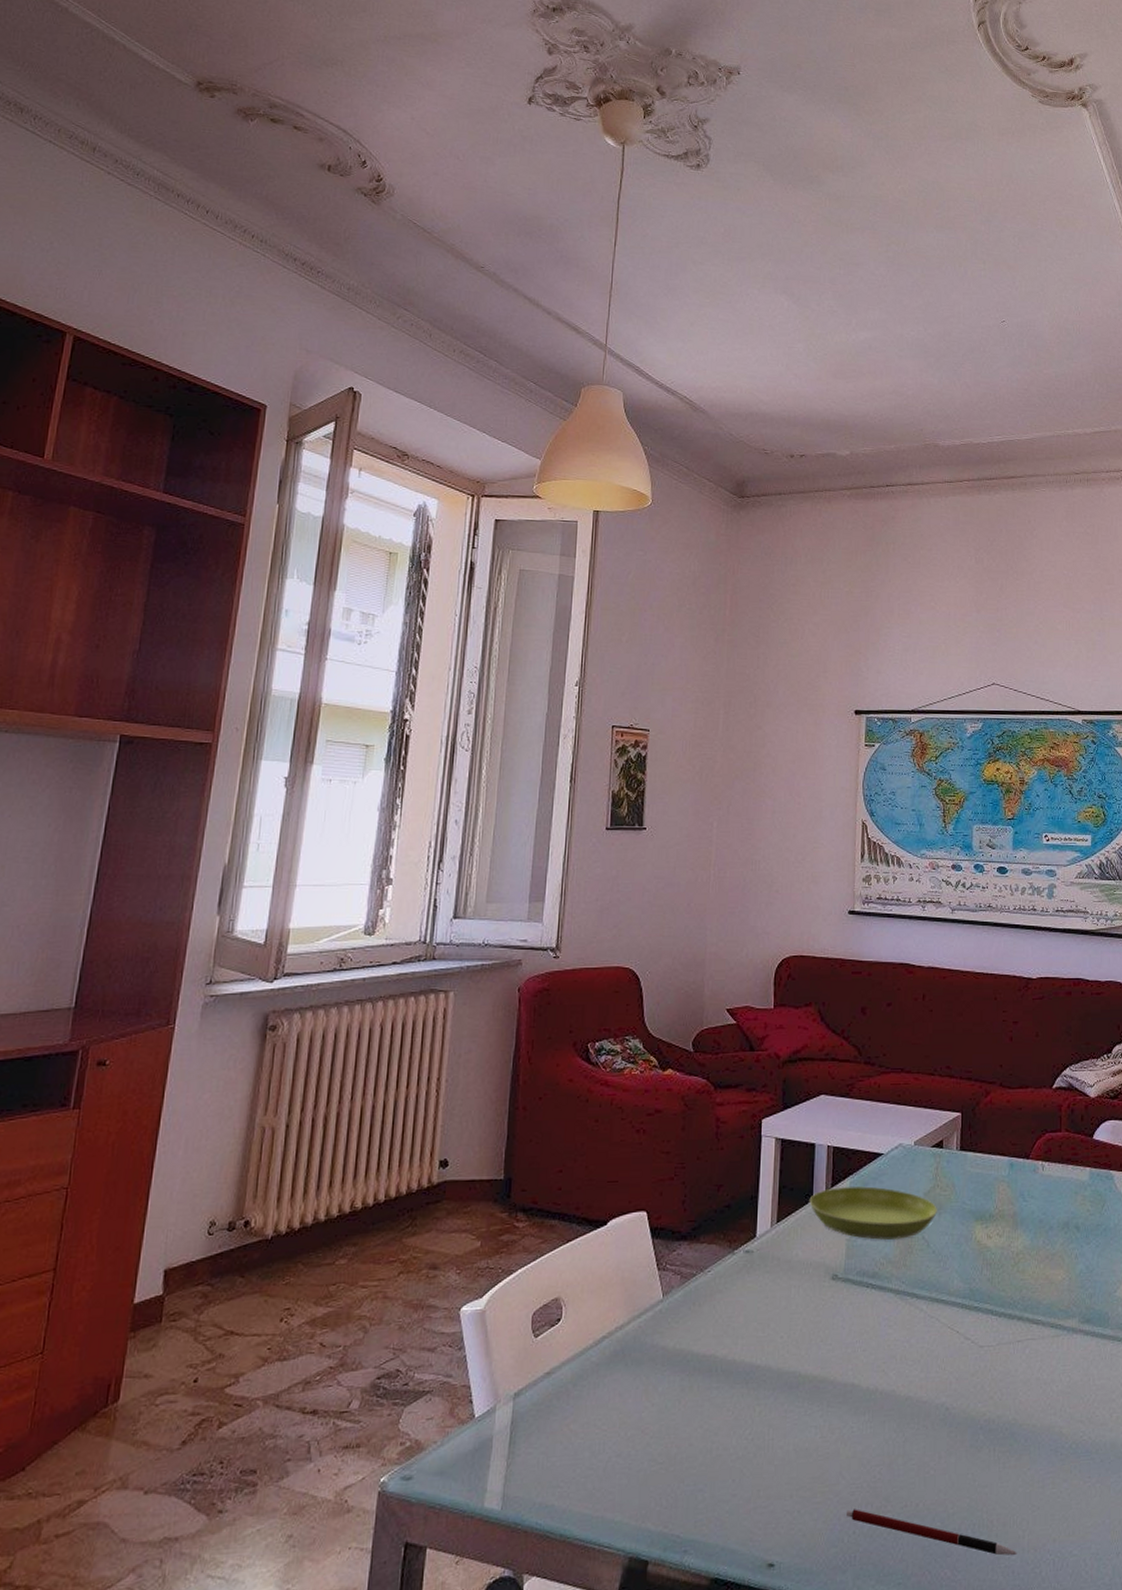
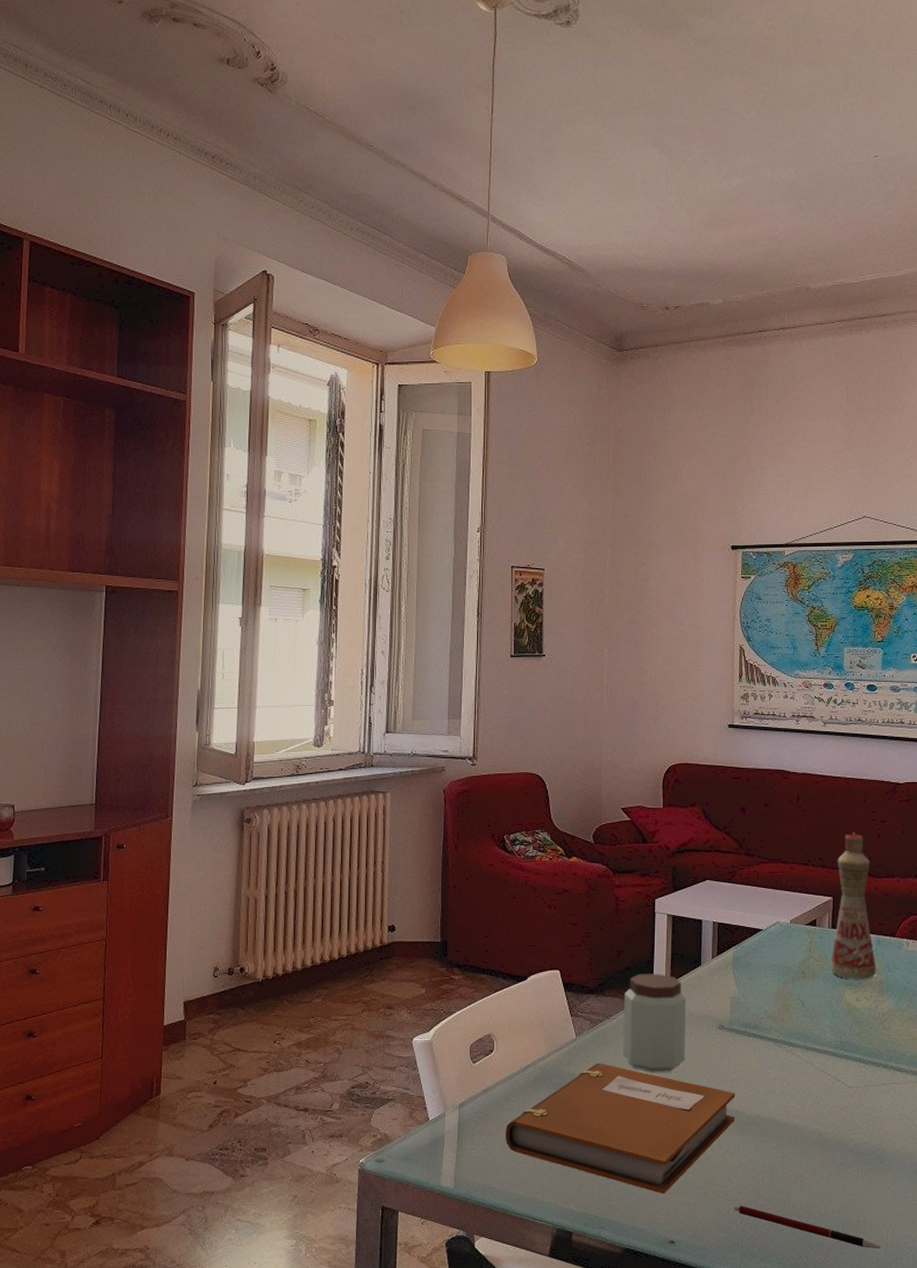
notebook: none [569,1329,850,1500] -> present [505,1063,736,1194]
peanut butter: none [718,1212,794,1339] -> present [623,973,686,1072]
saucer: present [809,1186,937,1240] -> none [698,956,811,999]
bottle: none [958,1035,1010,1212] -> present [830,832,877,980]

